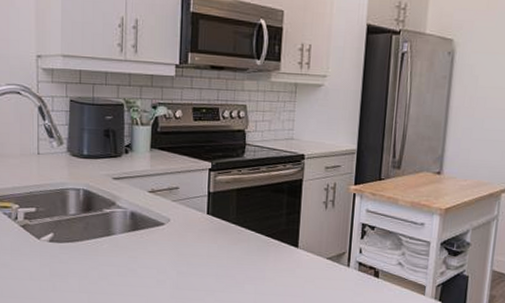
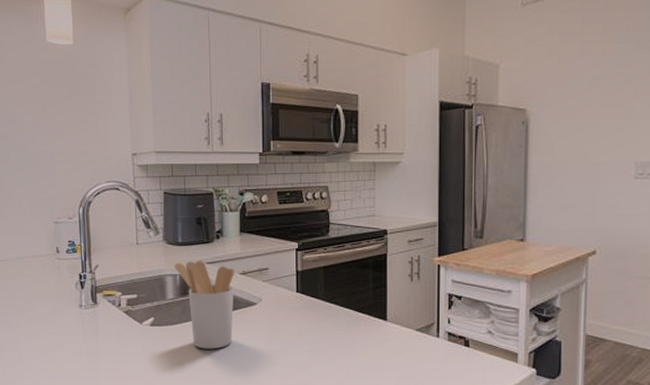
utensil holder: none [78,175,143,269] -> present [175,260,235,349]

